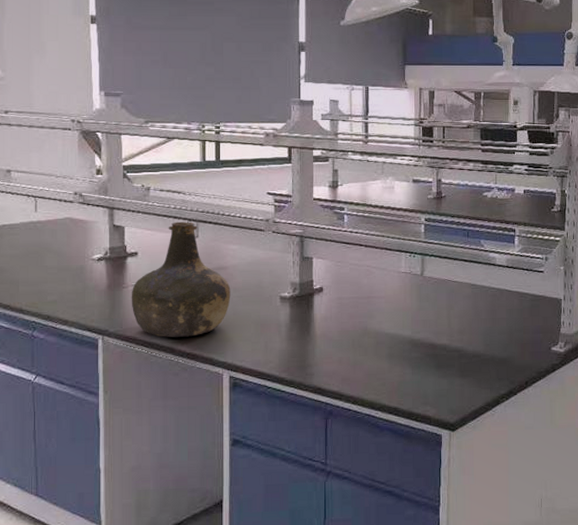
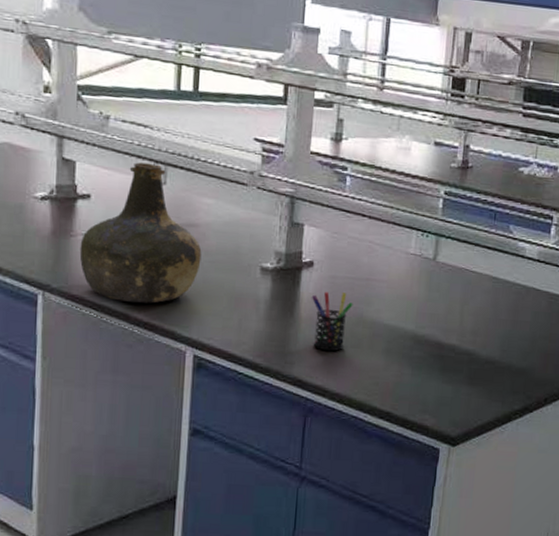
pen holder: none [323,310,359,361] -> present [311,291,353,352]

